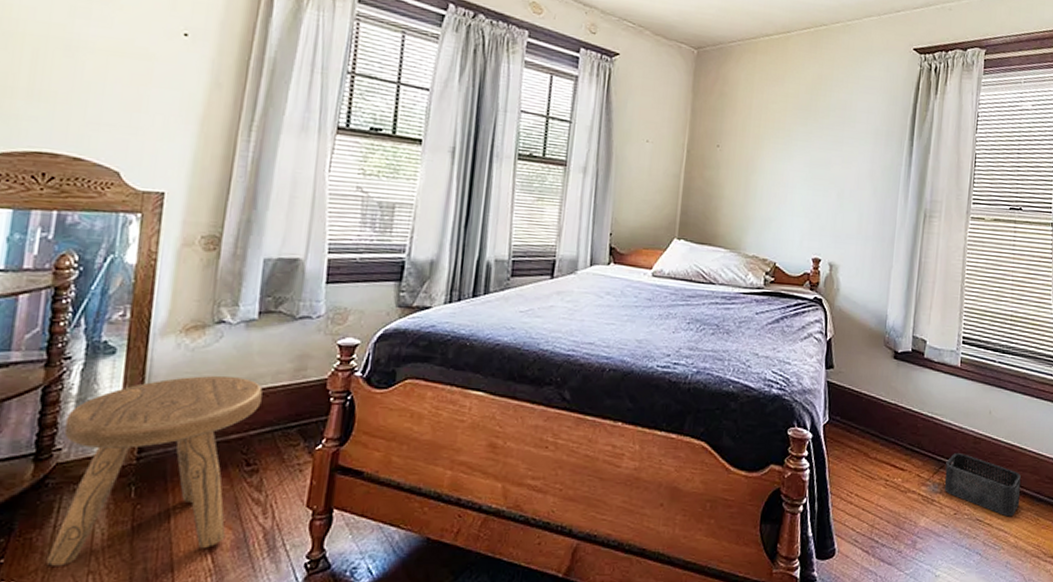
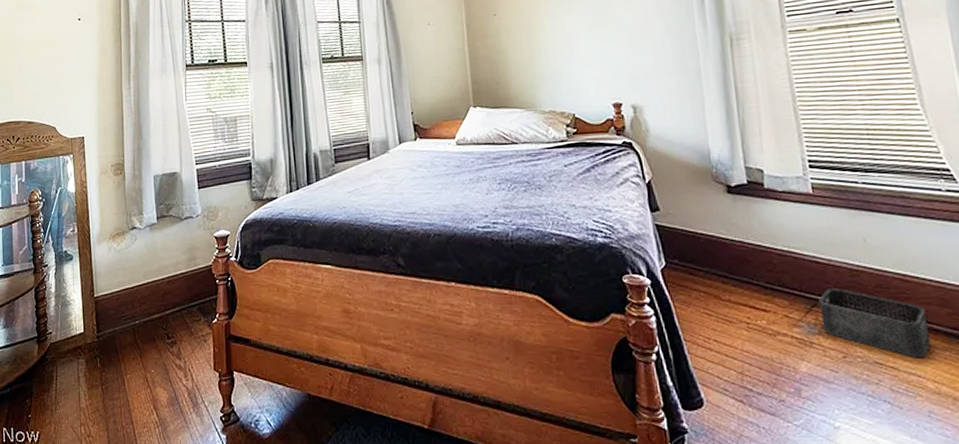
stool: present [45,375,263,566] -> none [51,269,170,419]

